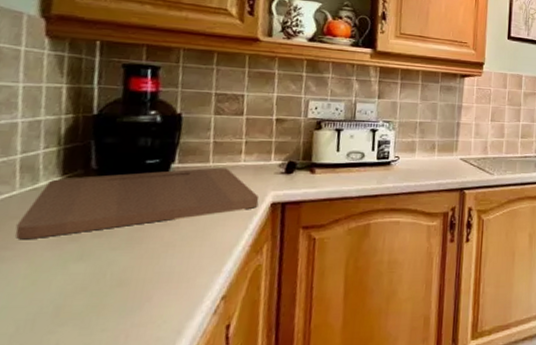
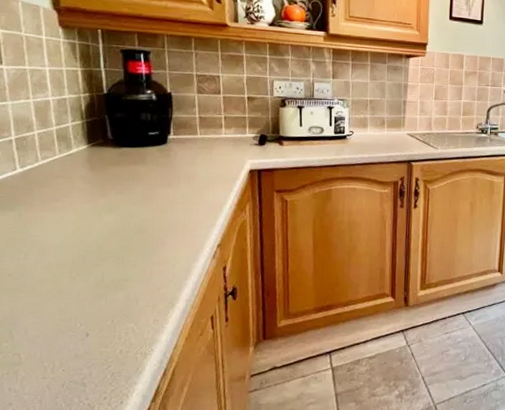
cutting board: present [15,167,259,240] -> none [61,139,240,195]

